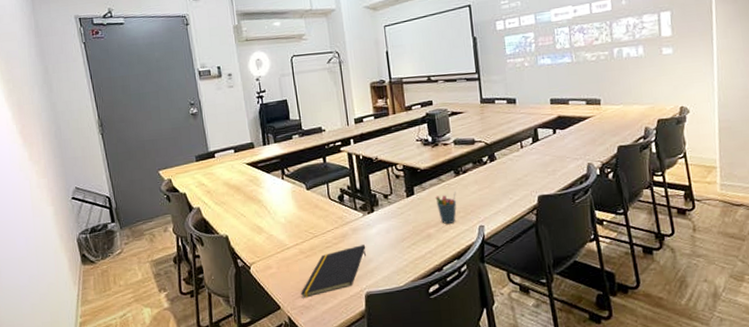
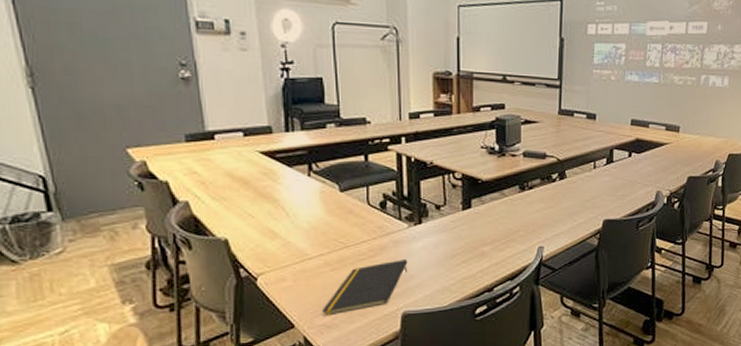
pen holder: present [435,190,457,224] -> none [495,207,518,242]

